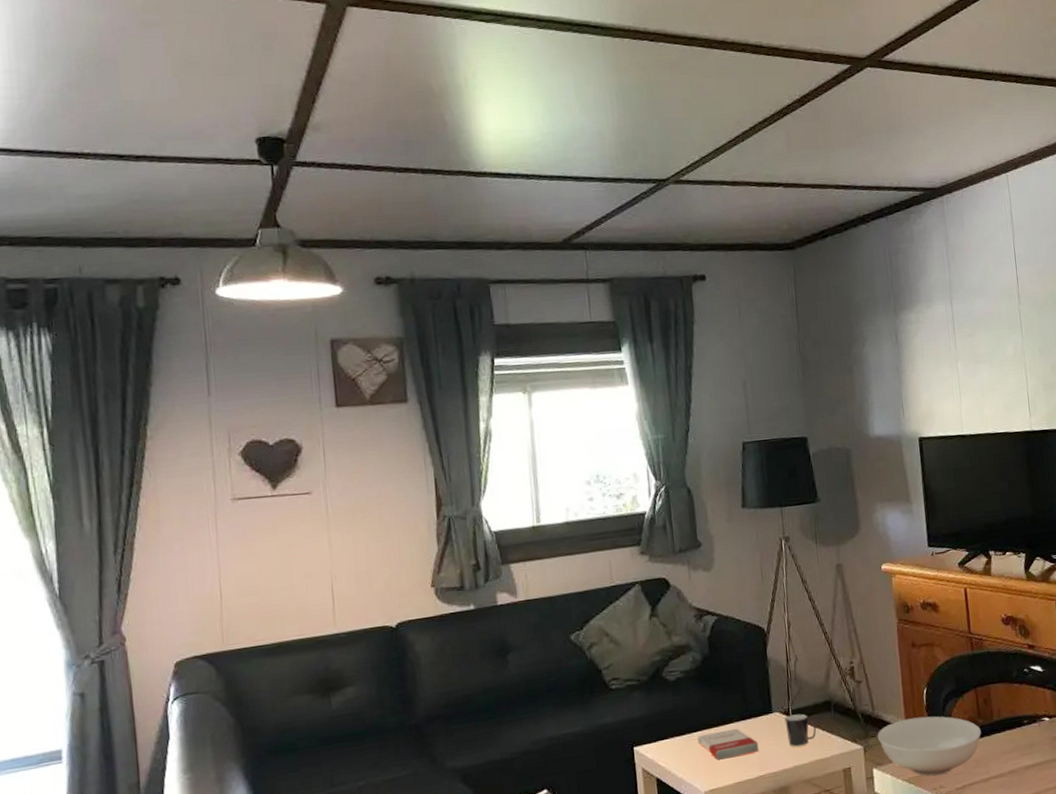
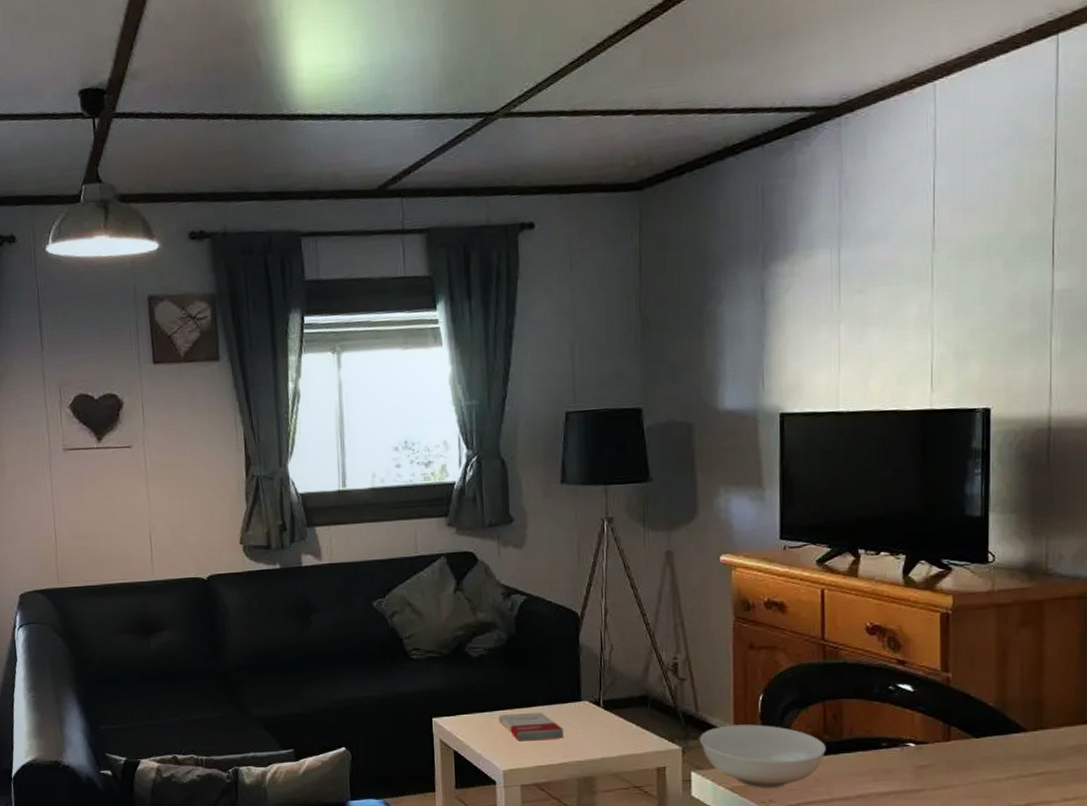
mug: present [784,713,816,749] -> none [594,705,629,741]

